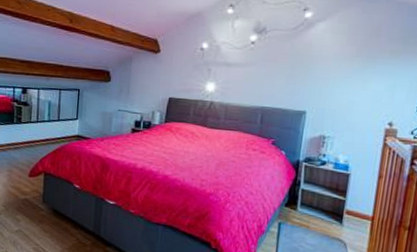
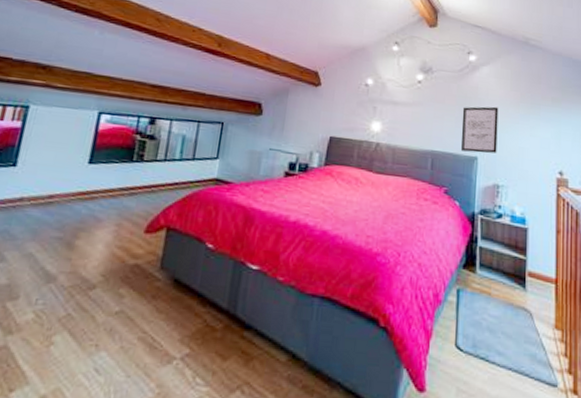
wall art: none [290,62,332,108] -> present [461,106,499,154]

